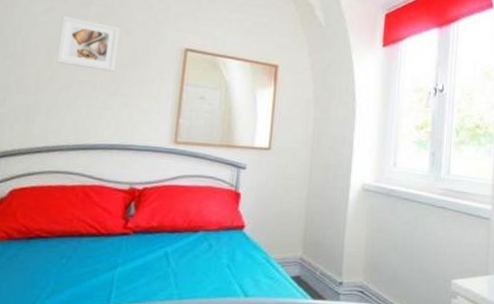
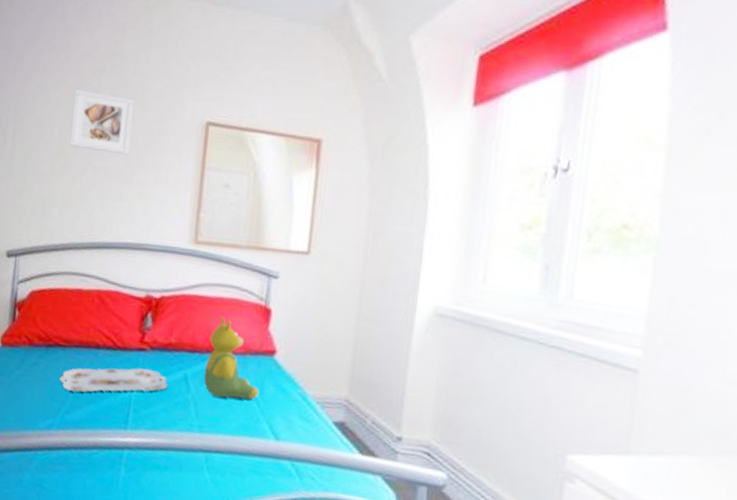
serving tray: none [40,250,150,278] -> present [59,368,168,392]
teddy bear: none [182,201,231,268] -> present [203,316,259,400]

